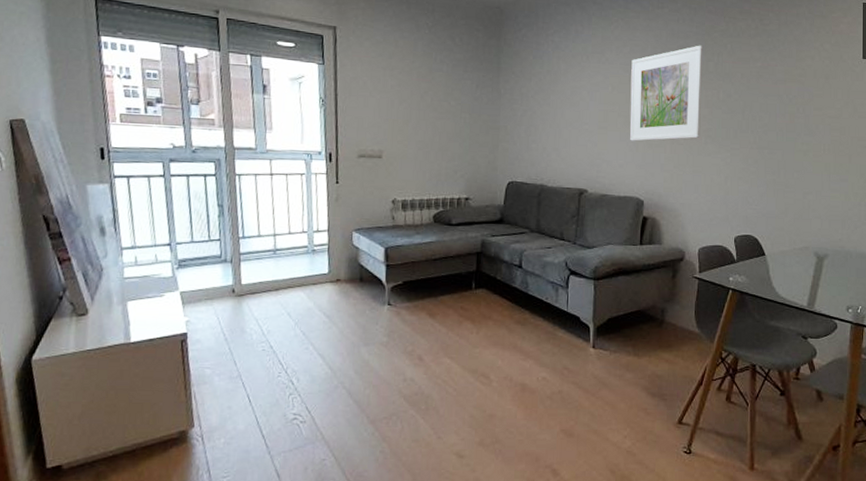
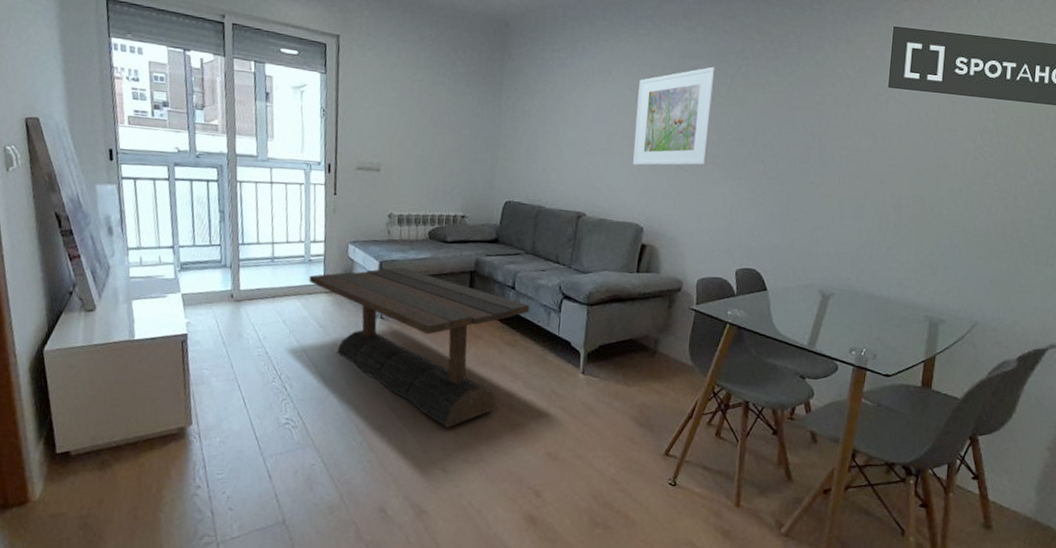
coffee table: none [313,252,538,411] -> present [309,267,530,428]

